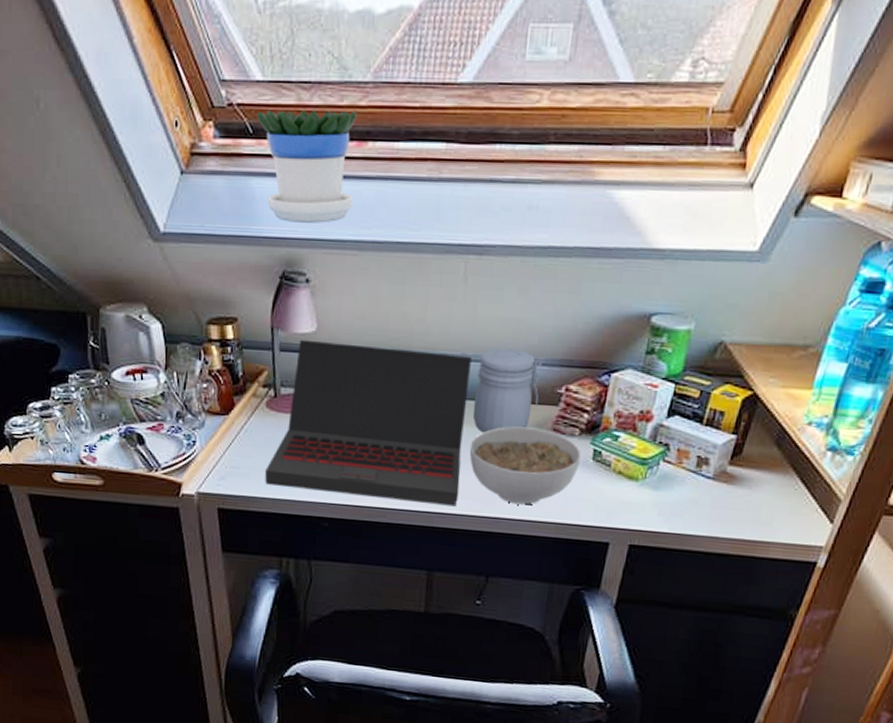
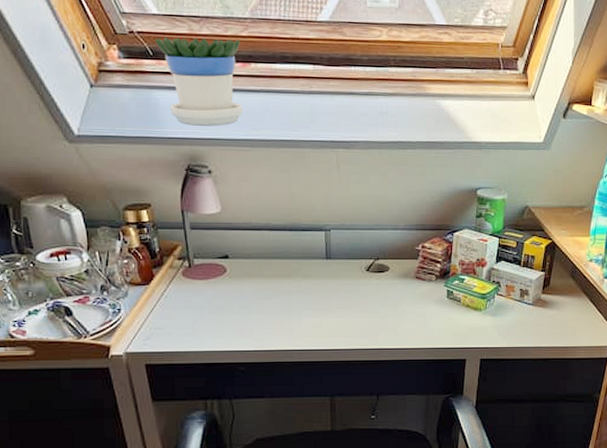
laptop: present [265,339,472,507] -> none [186,219,349,344]
bowl: present [469,426,581,505] -> none [354,277,438,337]
jar: present [472,348,542,434] -> none [354,219,403,284]

